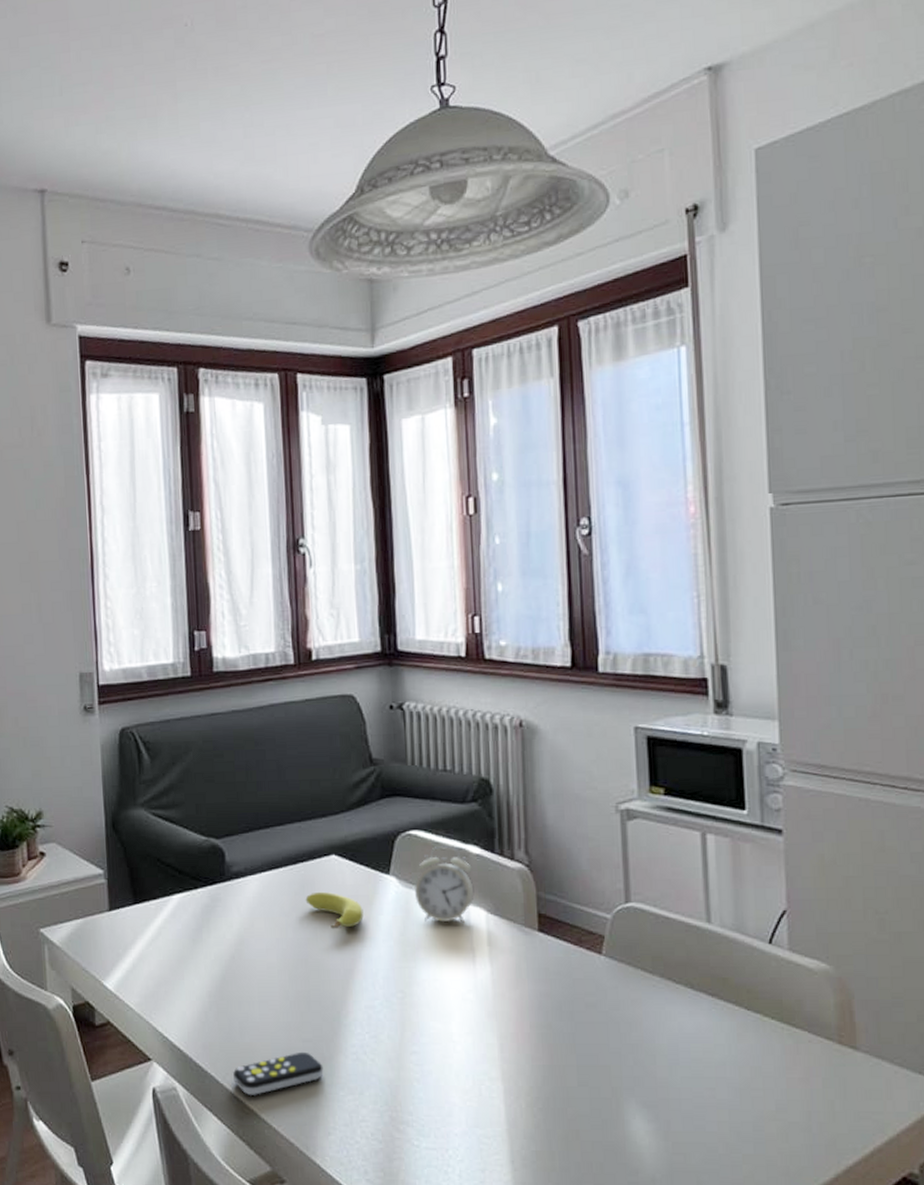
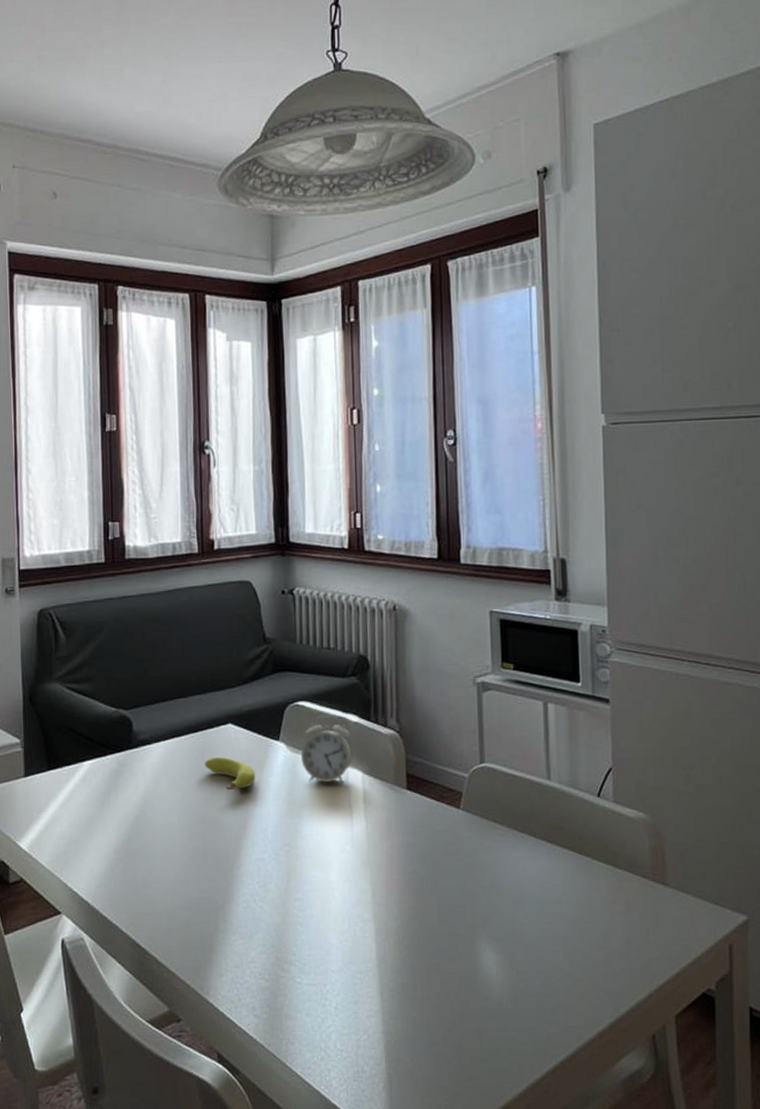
remote control: present [233,1051,324,1095] -> none [136,901,218,943]

